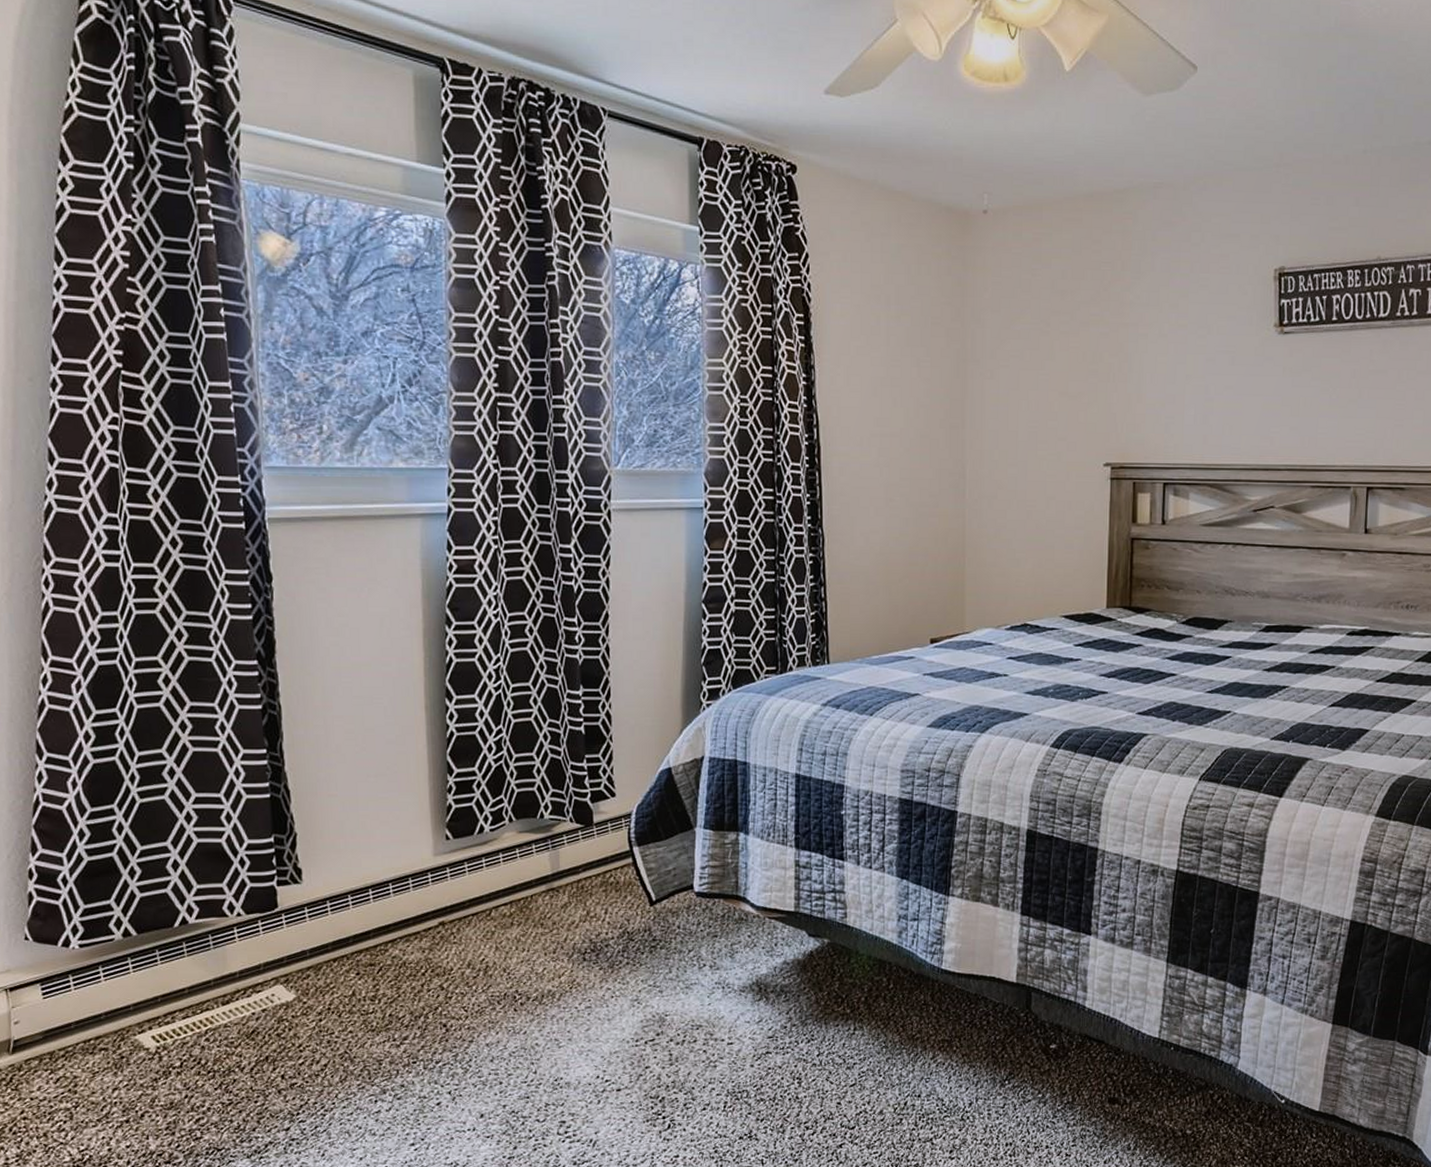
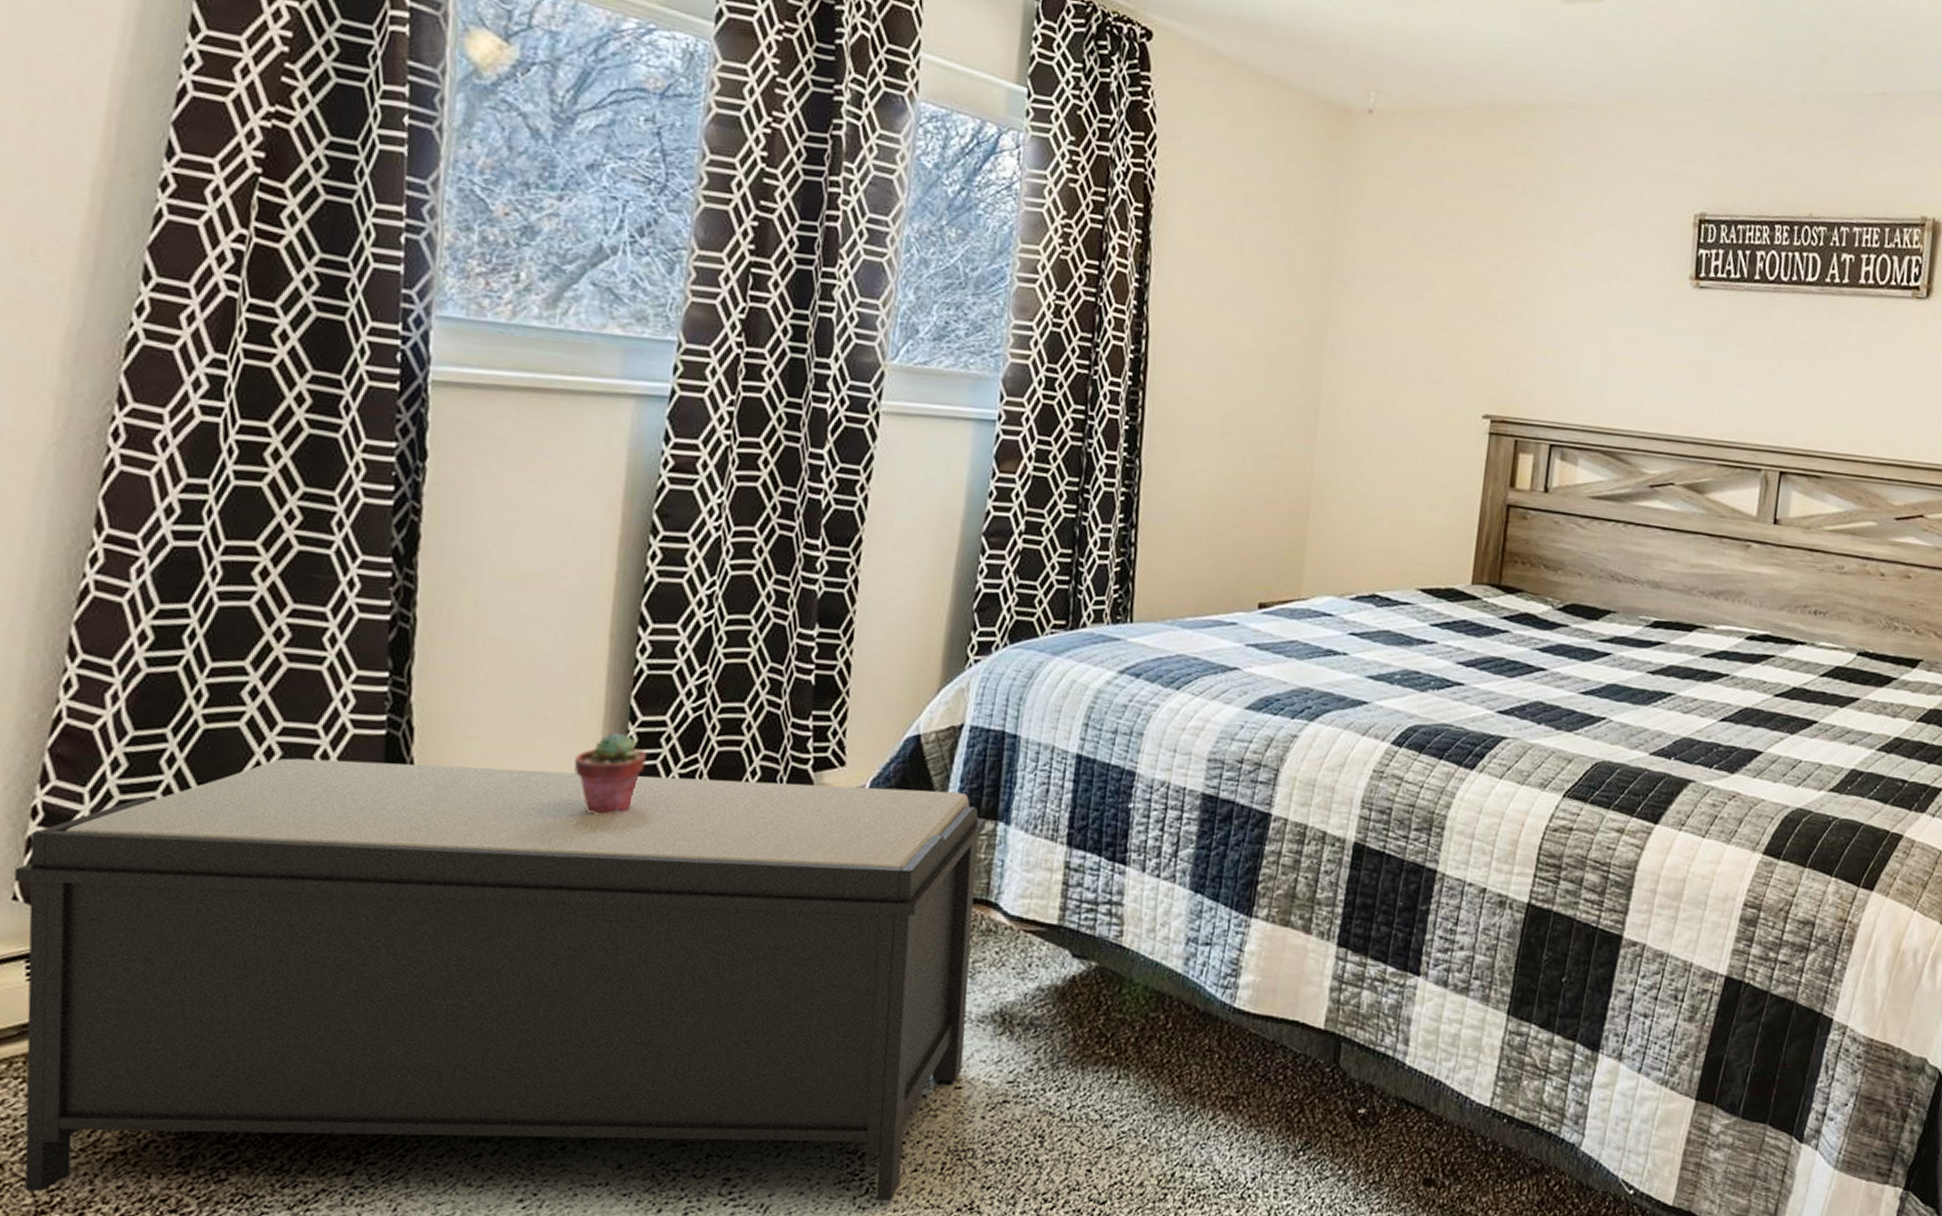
bench: none [23,811,732,1152] -> present [14,758,986,1202]
potted succulent: none [410,783,465,848] -> present [574,732,648,815]

